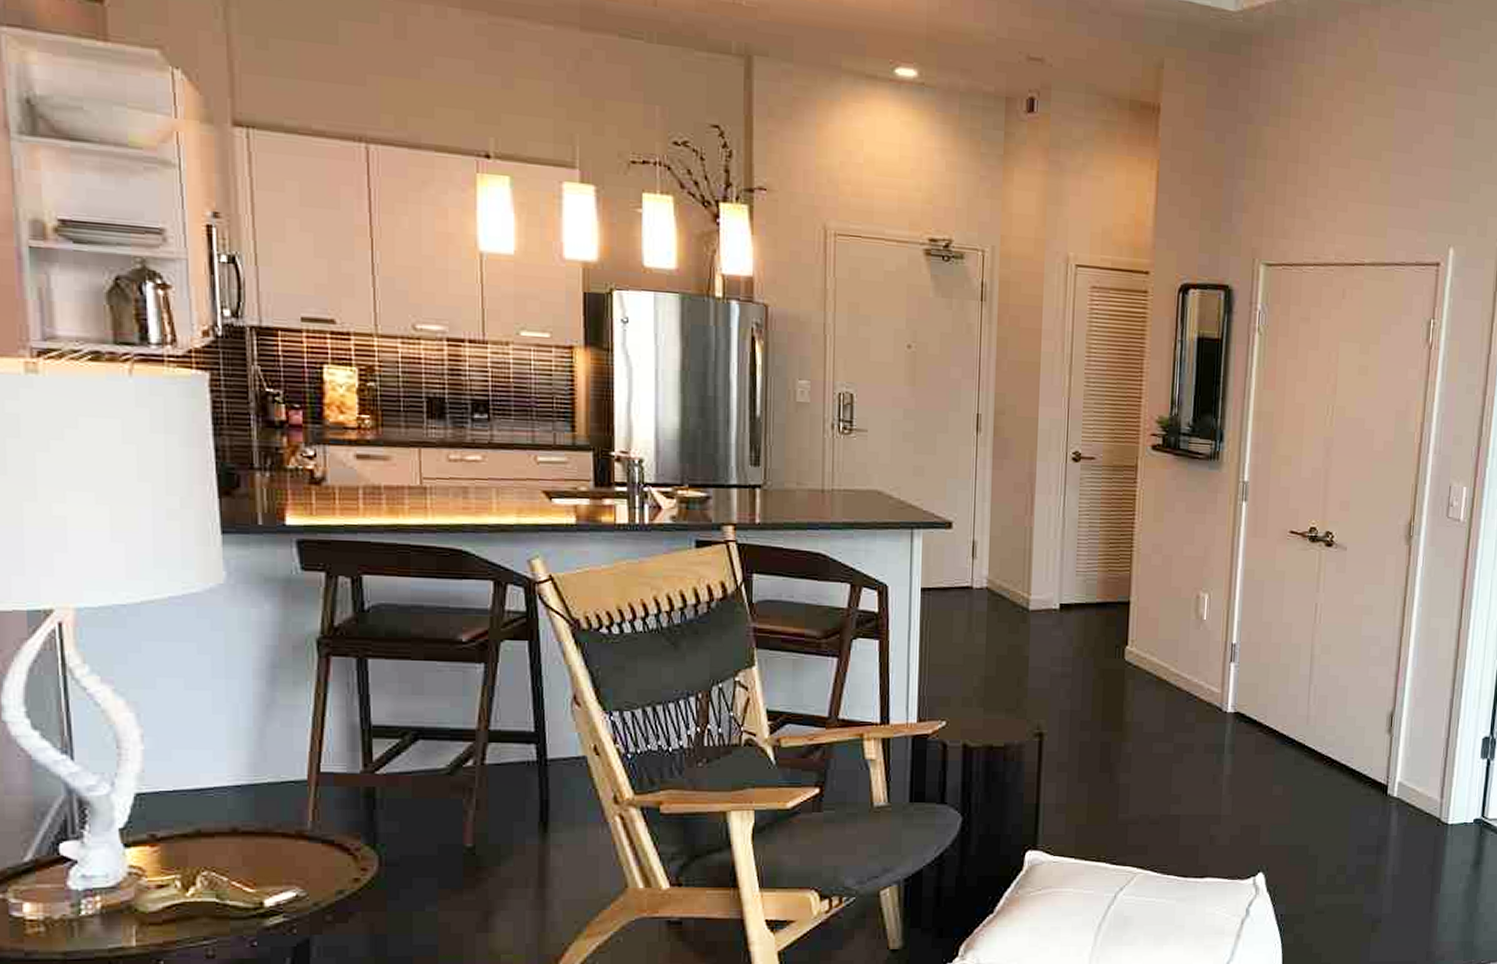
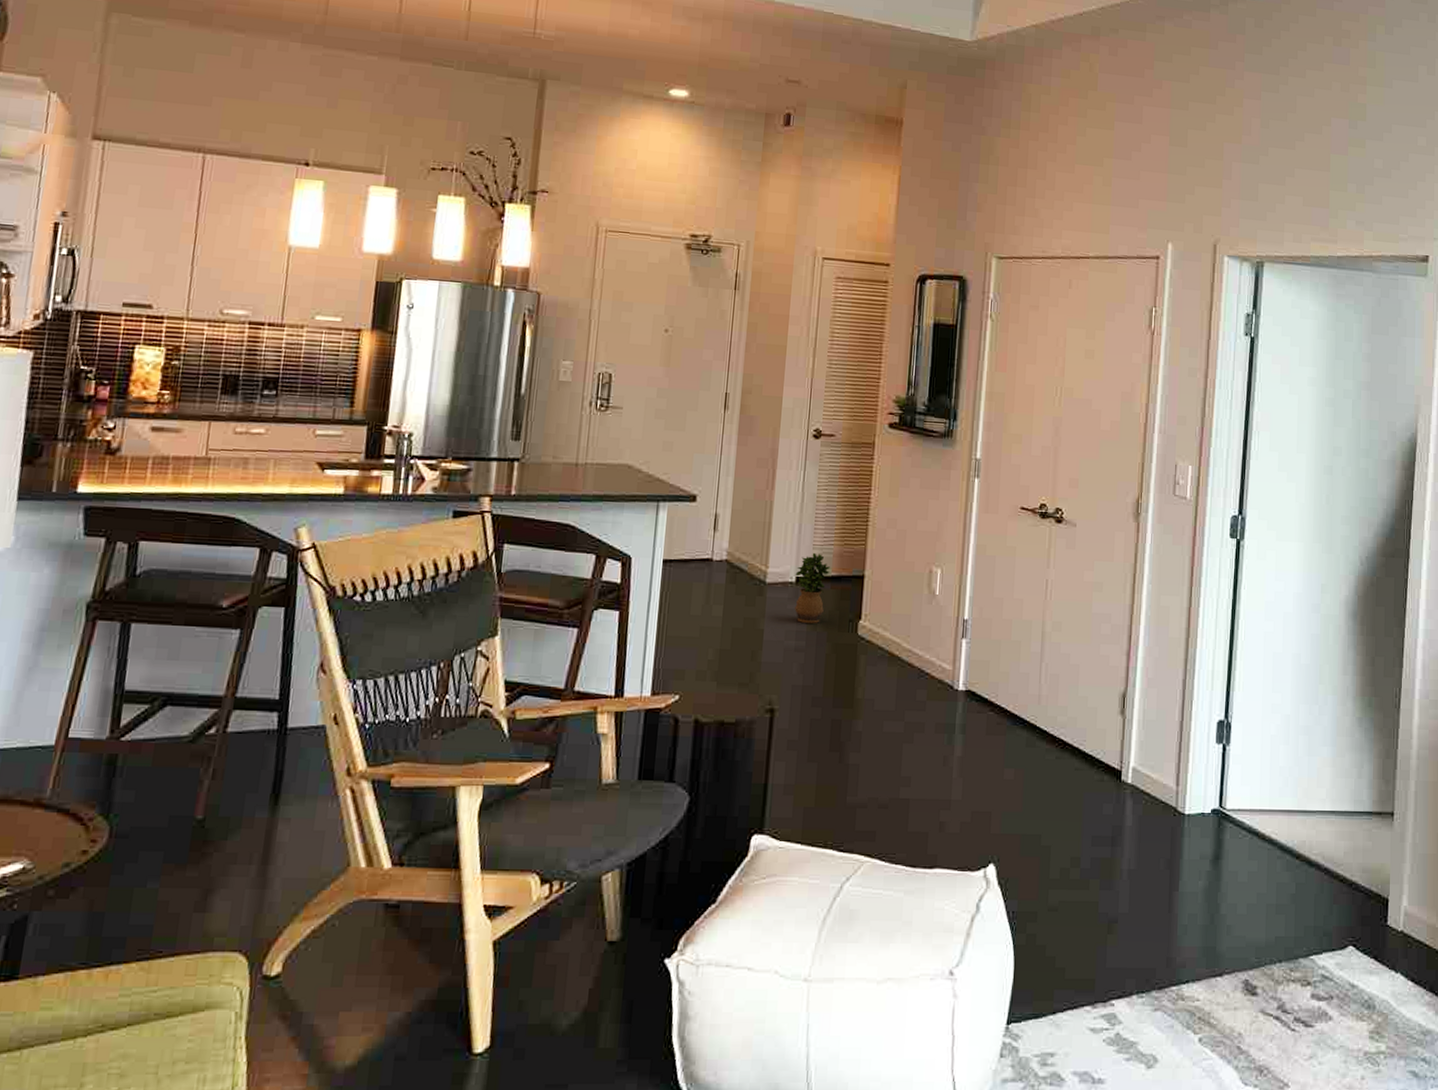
potted plant: none [1058,579,1095,649] -> present [795,552,831,623]

